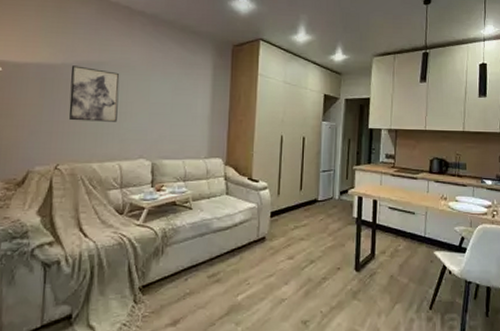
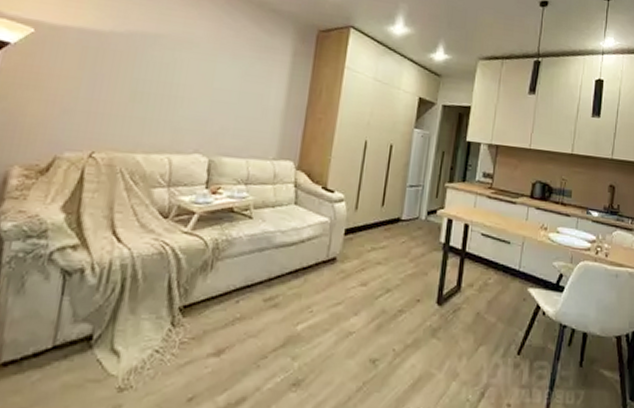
wall art: present [68,65,120,122] -> none [112,35,180,107]

